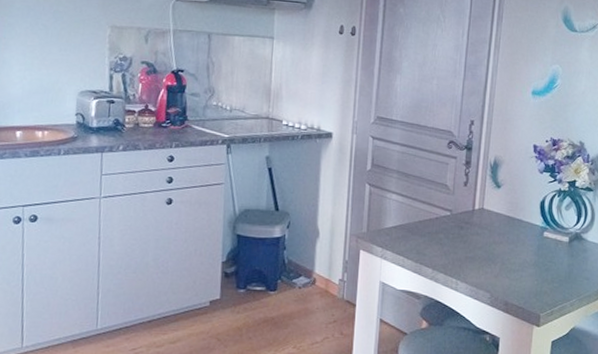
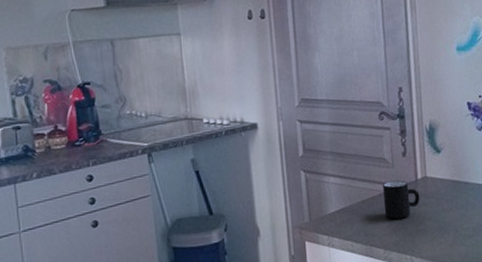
mug: none [438,207,474,244] -> present [383,180,420,219]

